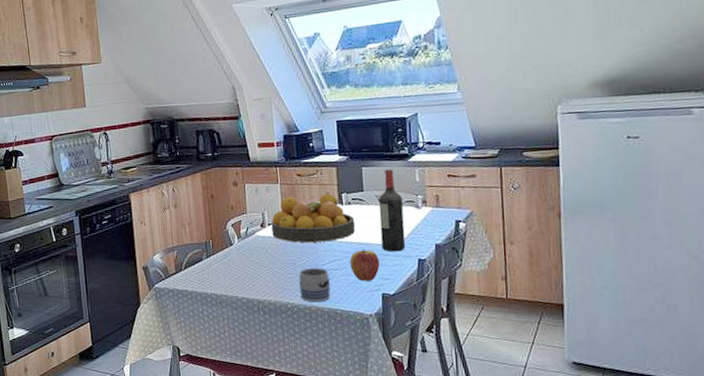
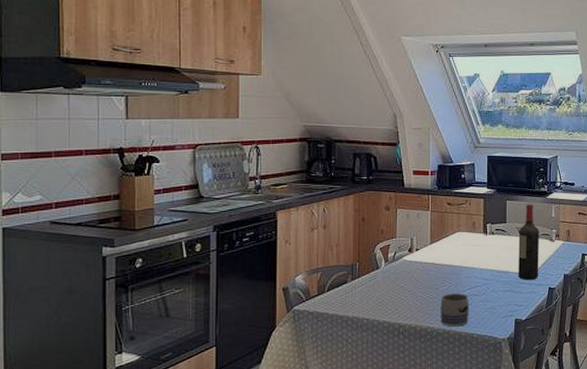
fruit bowl: present [271,193,356,243] -> none [419,223,497,269]
apple: present [349,249,380,281] -> none [489,277,515,307]

